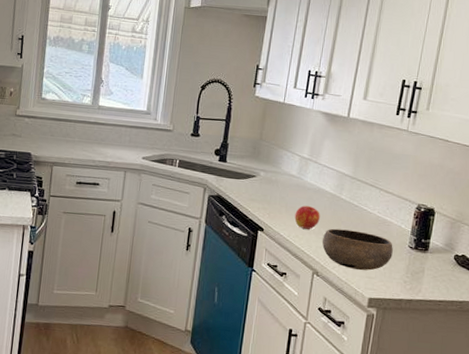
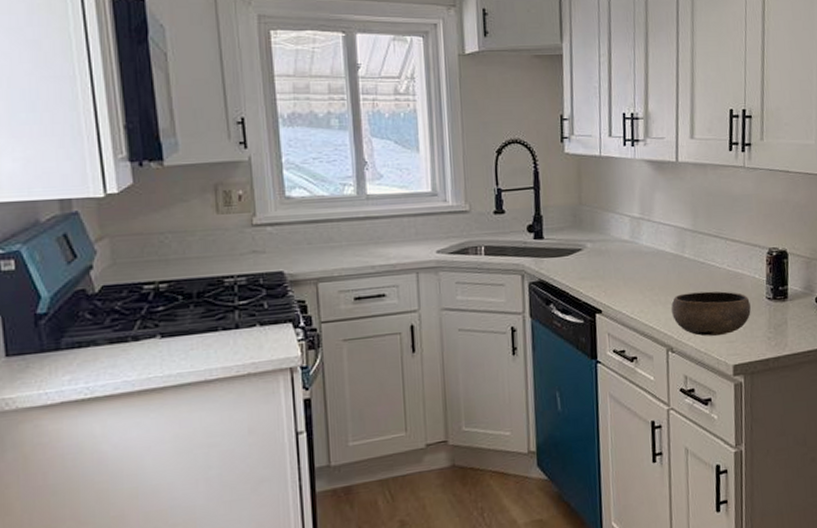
apple: present [294,205,320,229] -> none [635,273,665,301]

